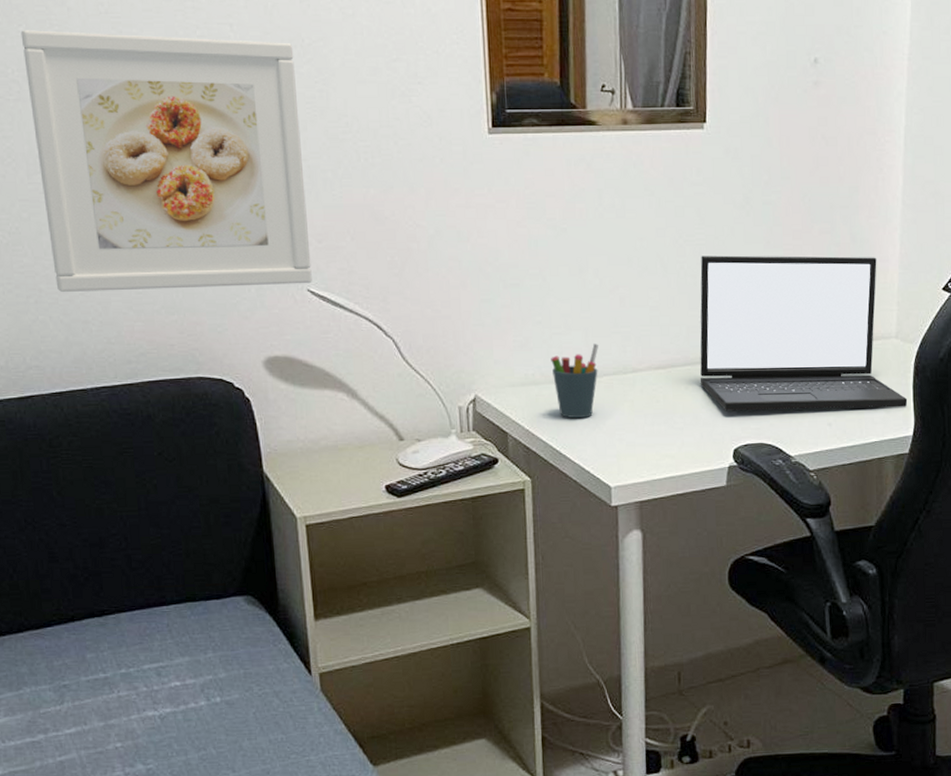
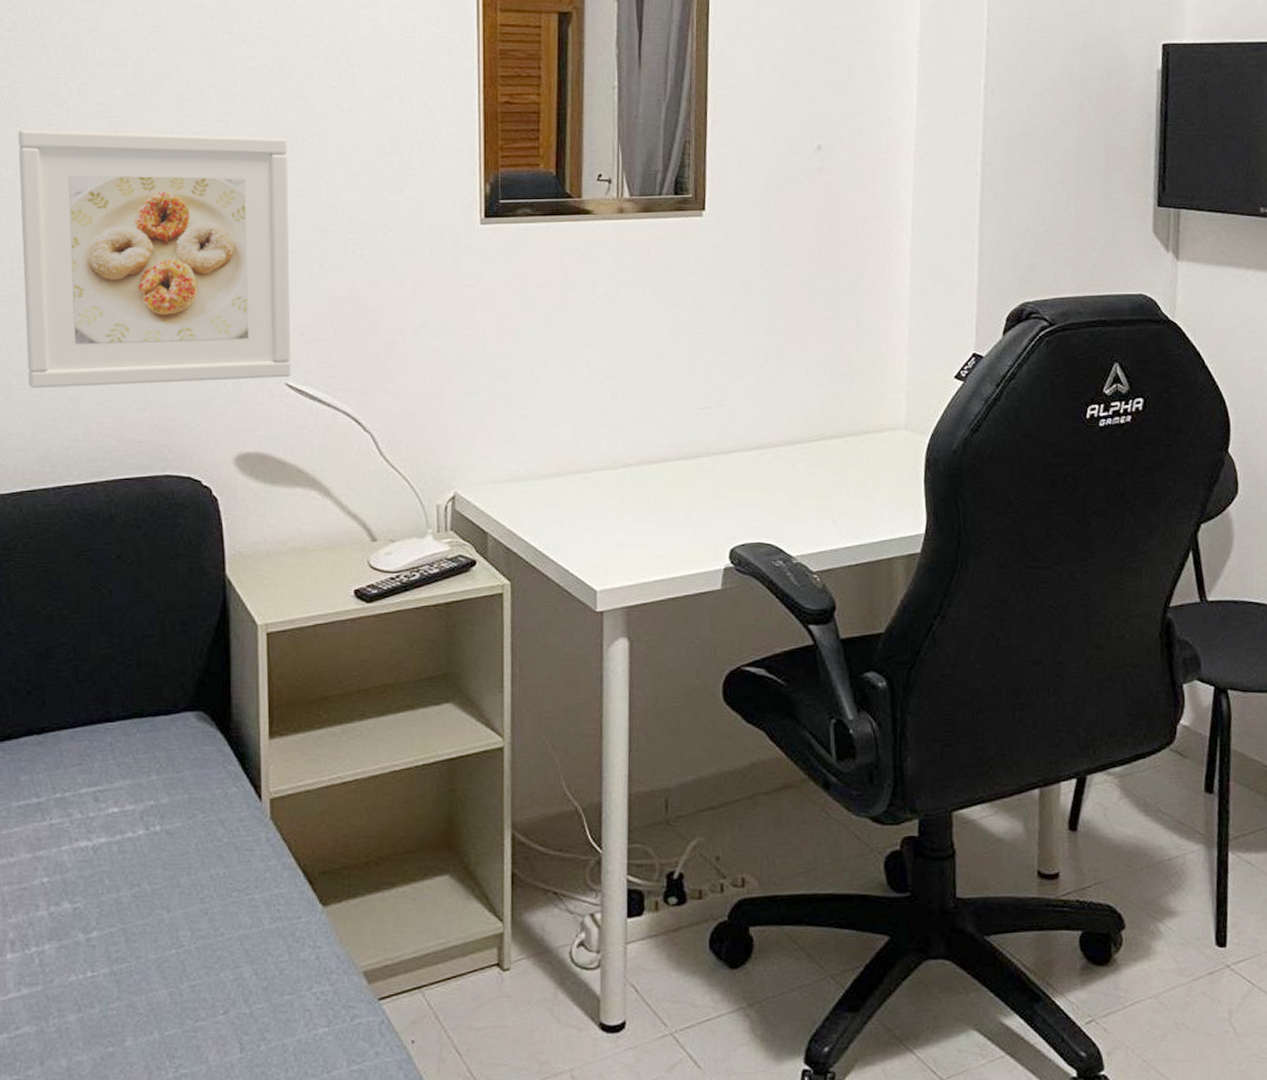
pen holder: present [551,344,598,419] -> none [536,437,587,517]
laptop: present [700,255,908,411] -> none [694,344,919,509]

